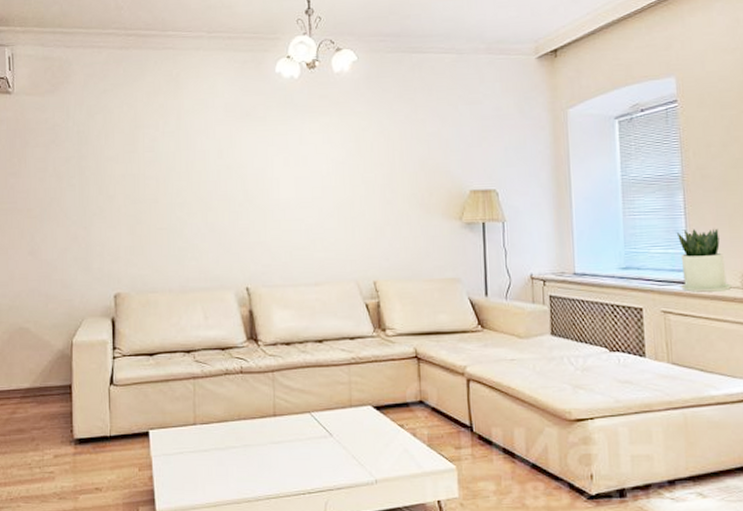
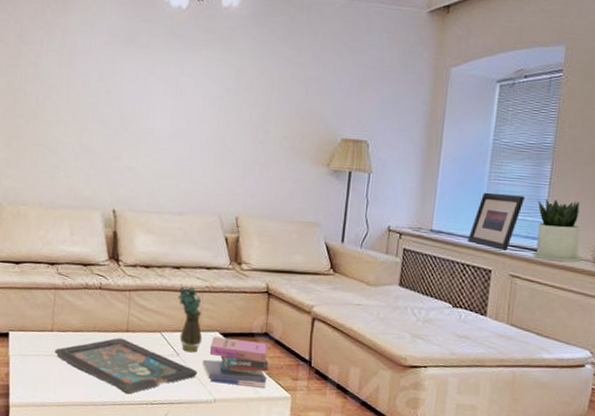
decorative tray: none [199,424,354,485] -> present [54,338,197,394]
vase: none [323,358,355,431] -> present [177,284,203,353]
books: none [357,411,429,462] -> present [202,336,269,388]
picture frame: none [613,228,663,288] -> present [468,192,525,252]

